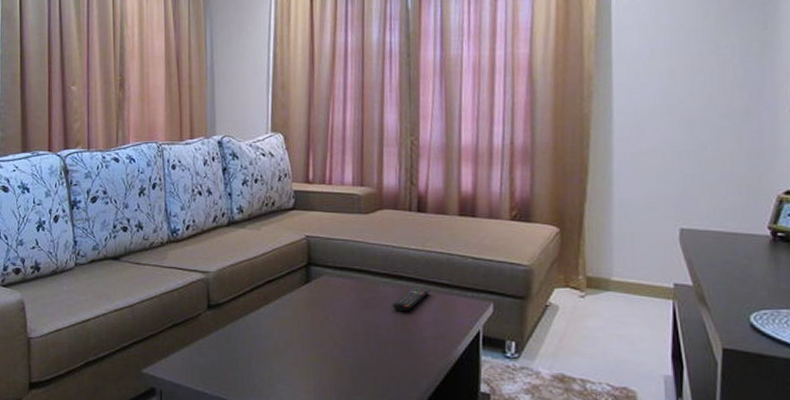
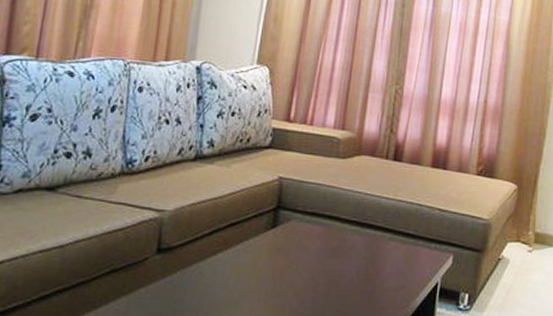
remote control: present [391,287,431,312] -> none [357,236,397,262]

